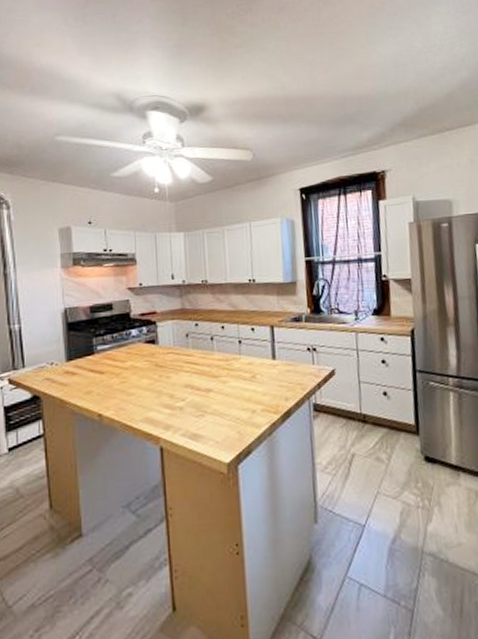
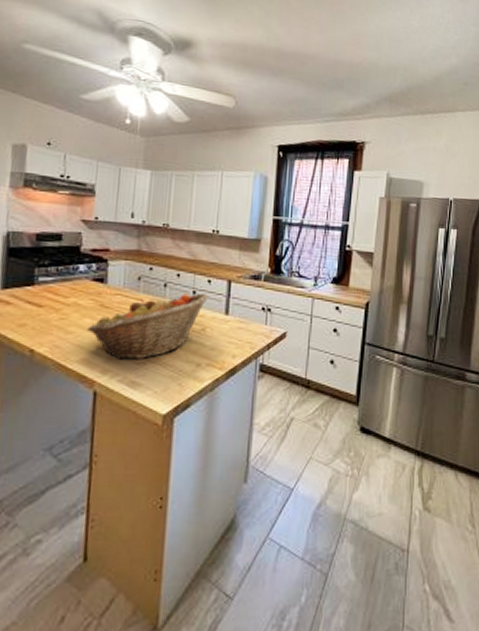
fruit basket: none [146,341,254,415] -> present [87,293,208,360]

